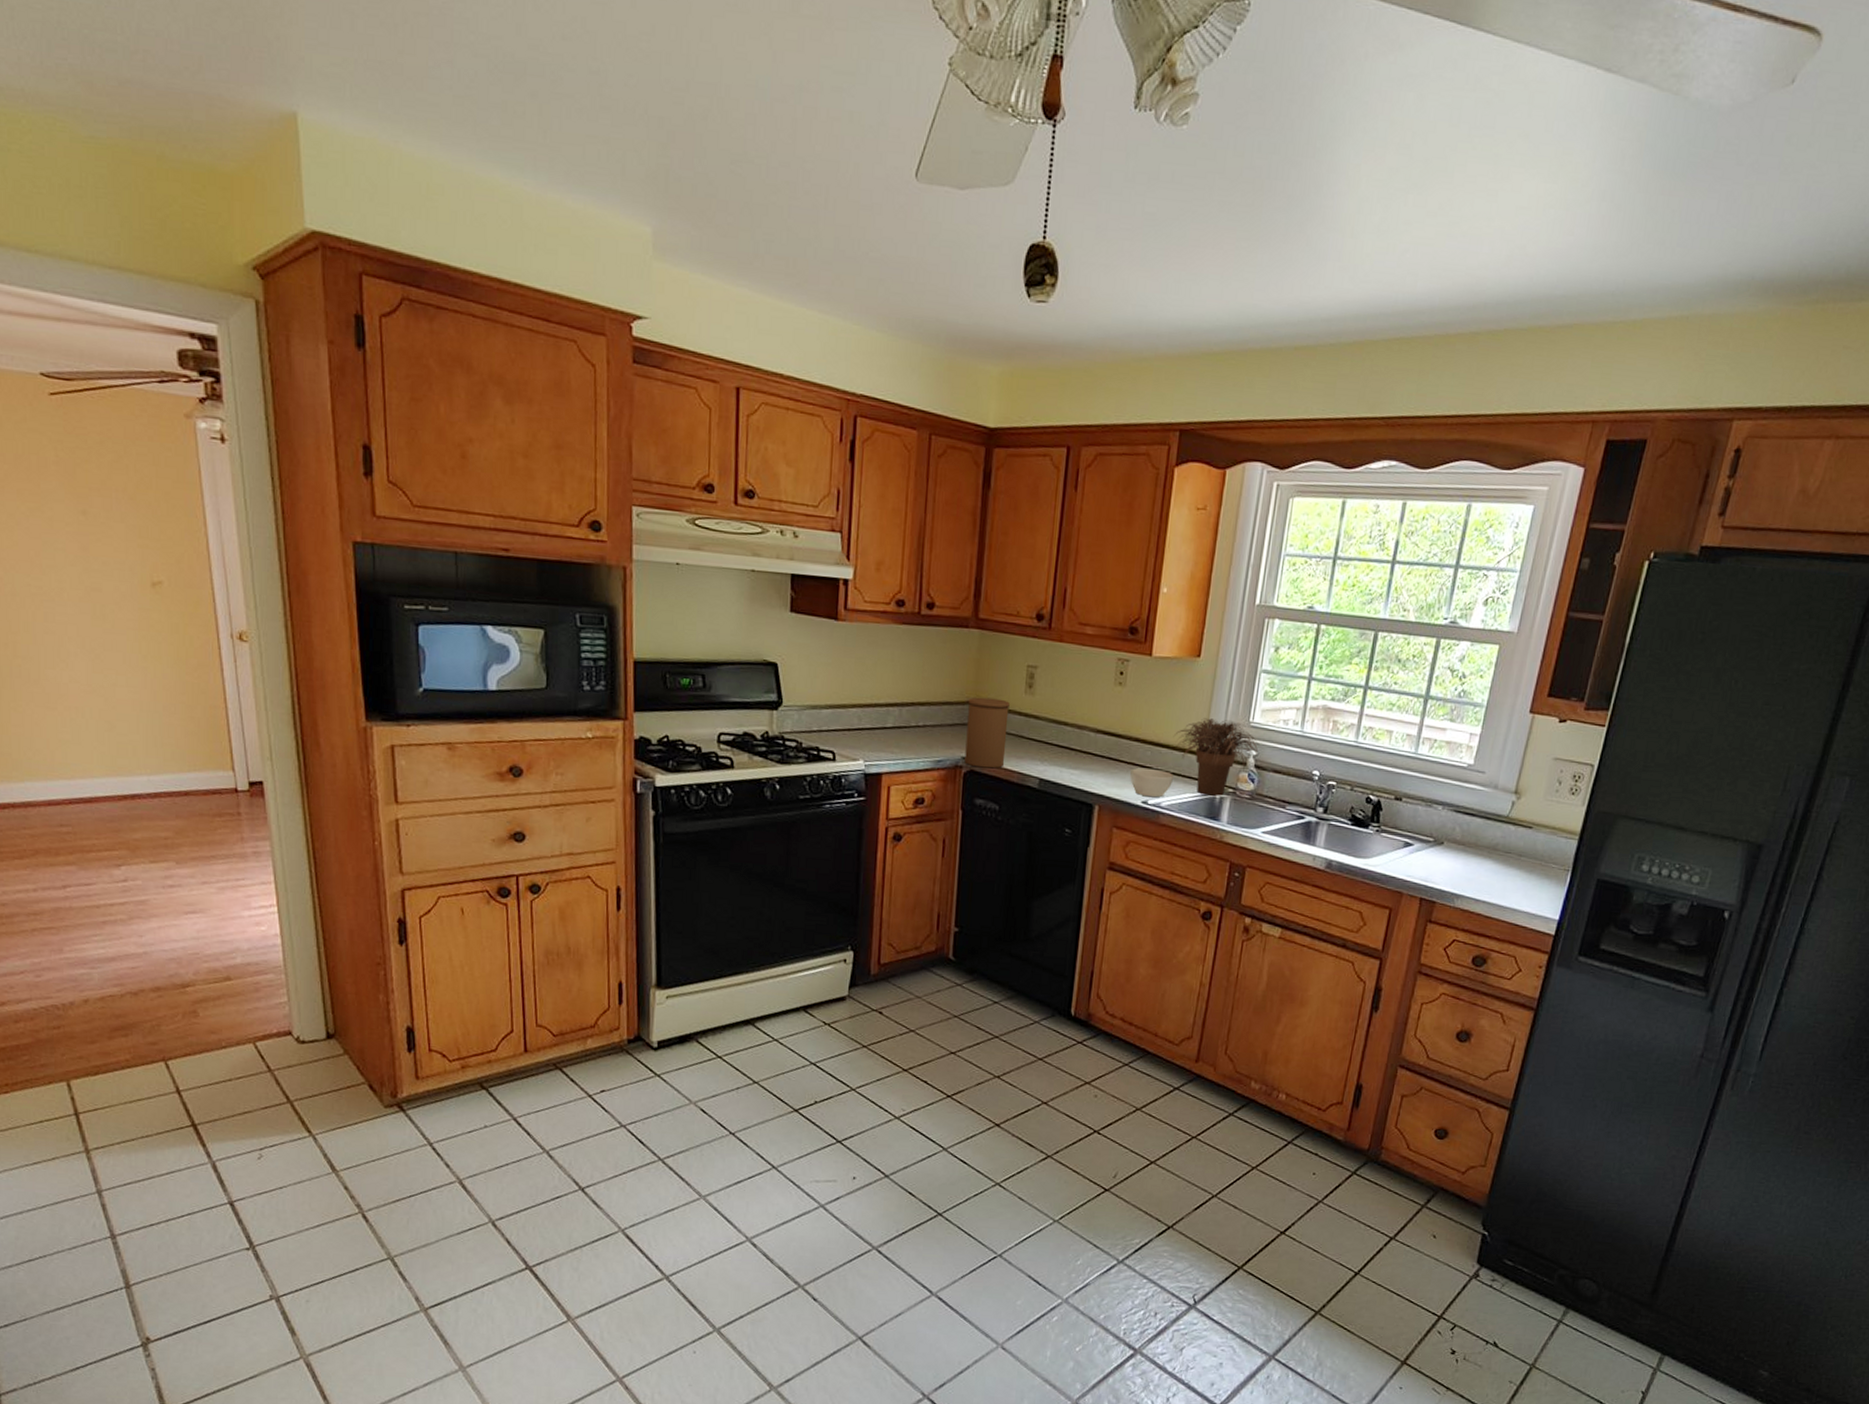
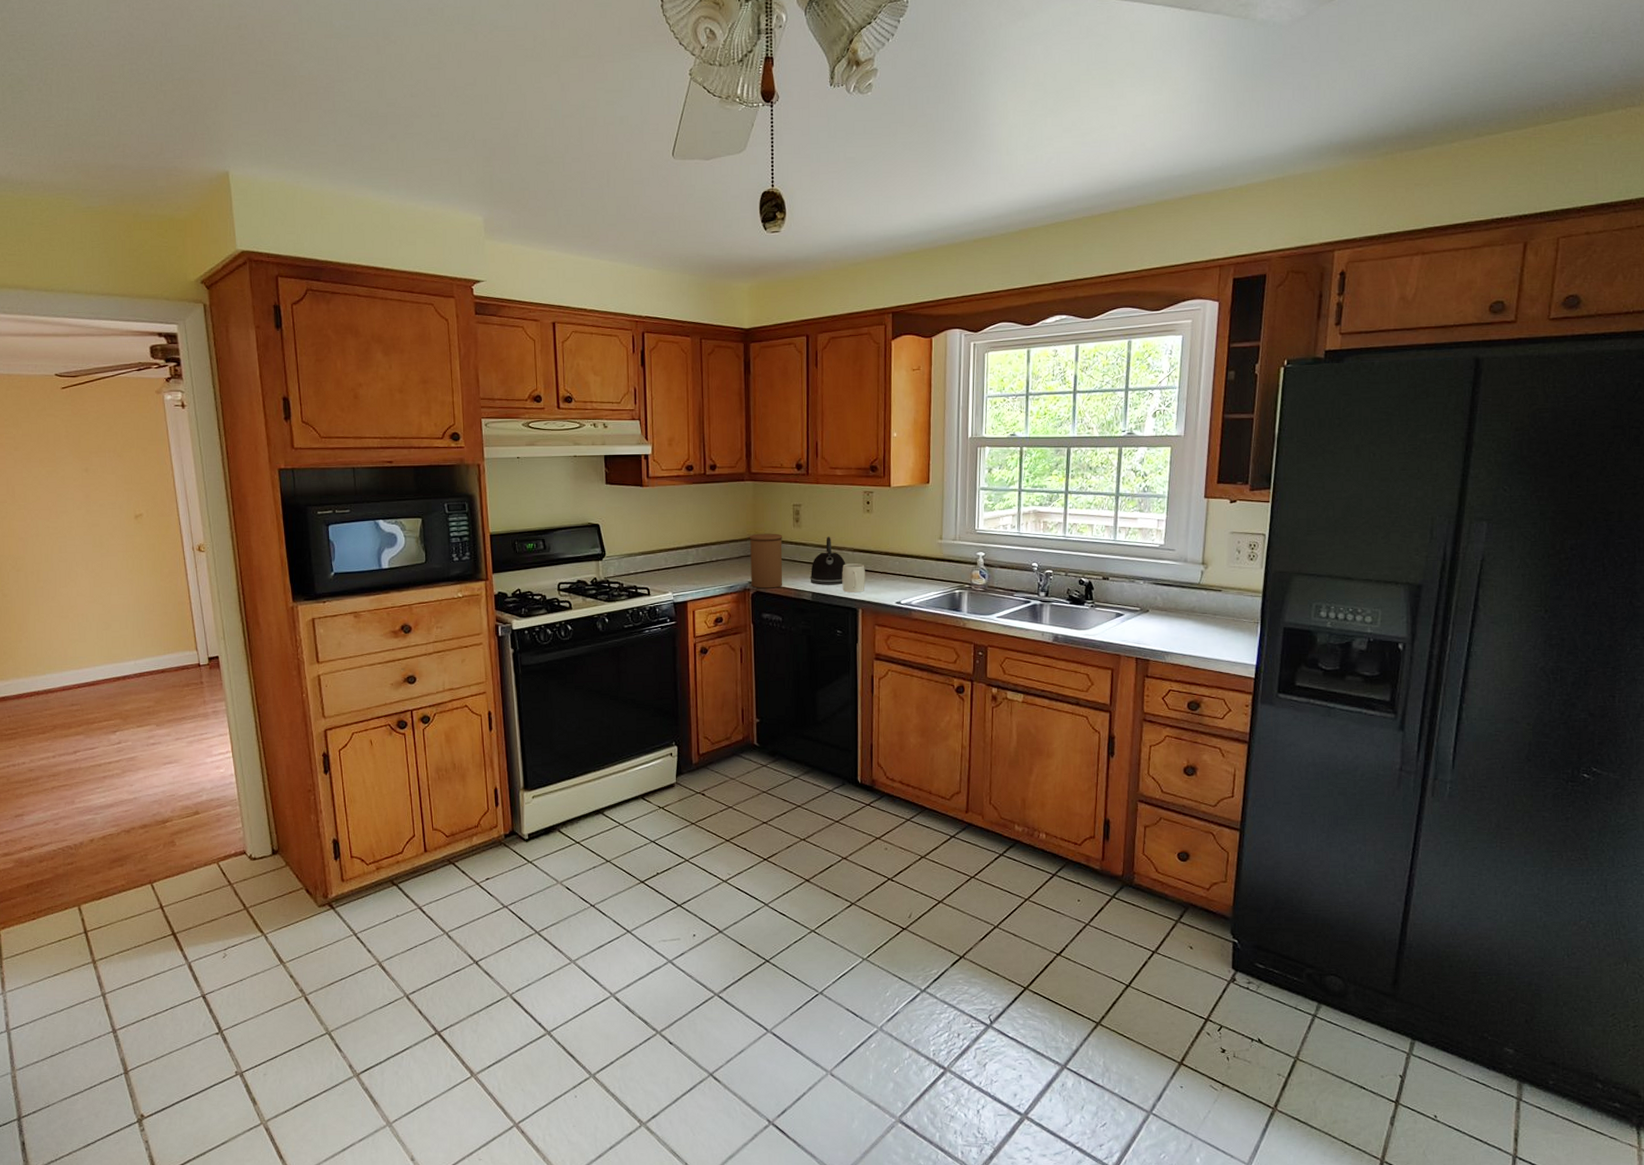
kettle: none [1038,710,1086,773] -> present [810,536,846,585]
mug: none [1077,747,1109,786] -> present [842,563,865,594]
bowl: present [1130,767,1173,798] -> none [884,575,919,598]
potted plant: present [1173,718,1259,796] -> none [915,530,986,592]

